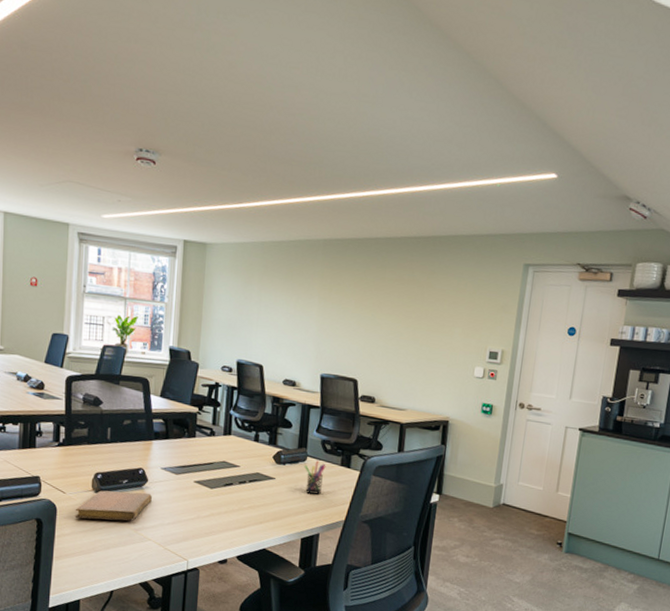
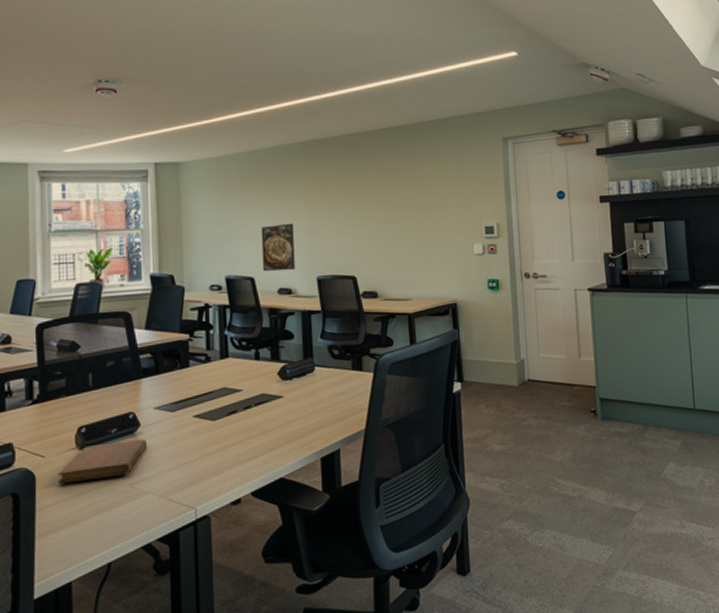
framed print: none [272,317,306,364] -> present [261,223,295,272]
pen holder: present [304,460,326,495] -> none [312,368,337,407]

